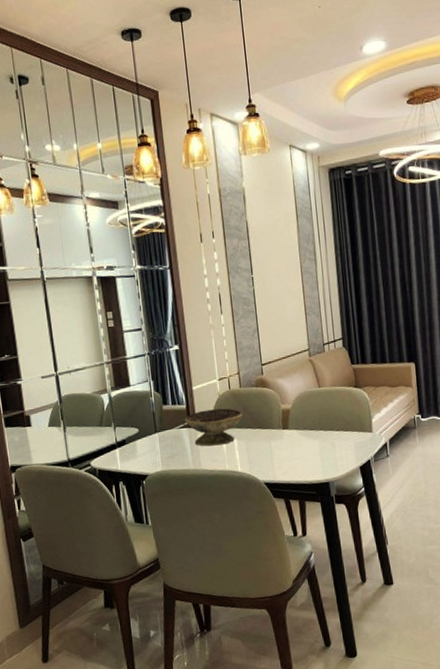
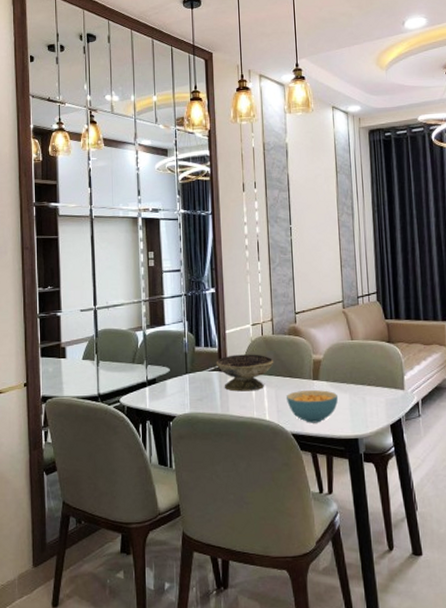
cereal bowl: none [257,438,309,471] -> present [287,390,339,423]

